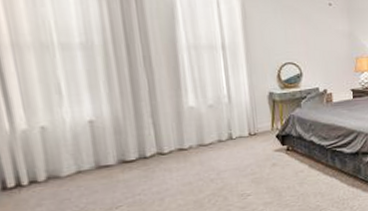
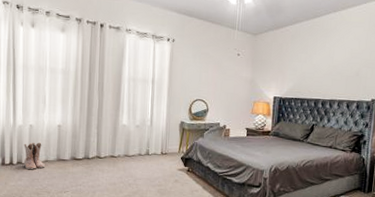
boots: none [35,148,79,190] -> present [23,142,46,170]

